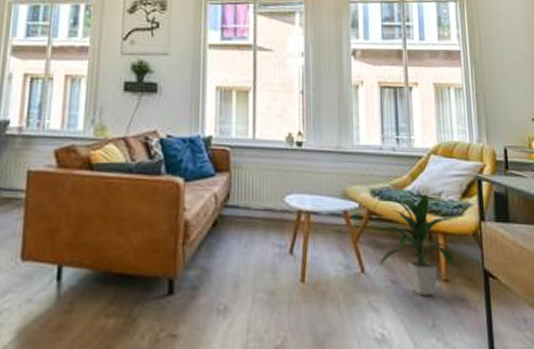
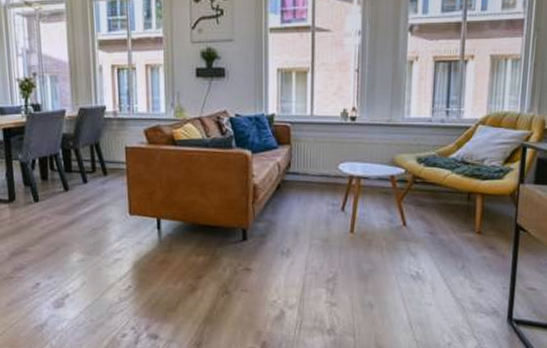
indoor plant: present [378,193,459,296] -> none [419,159,499,244]

